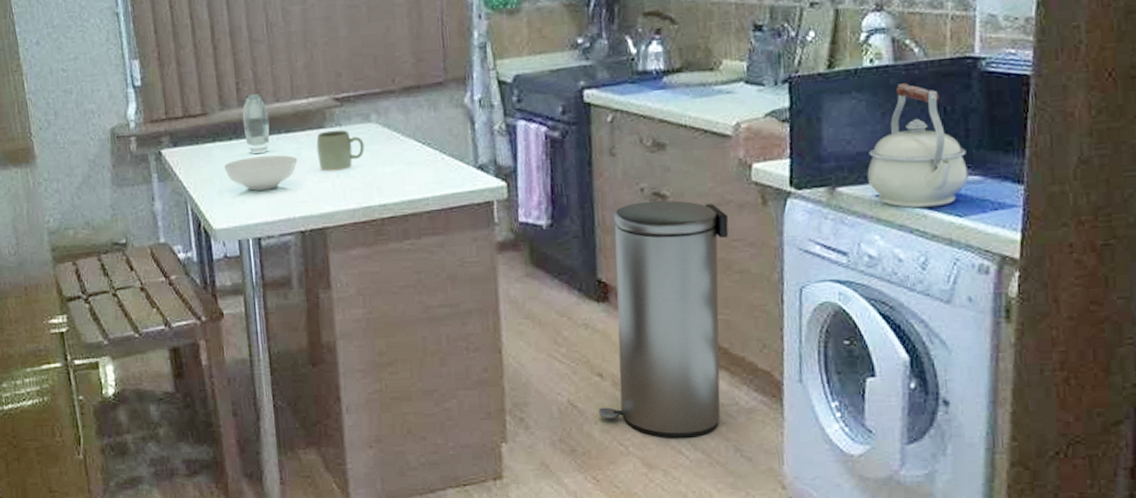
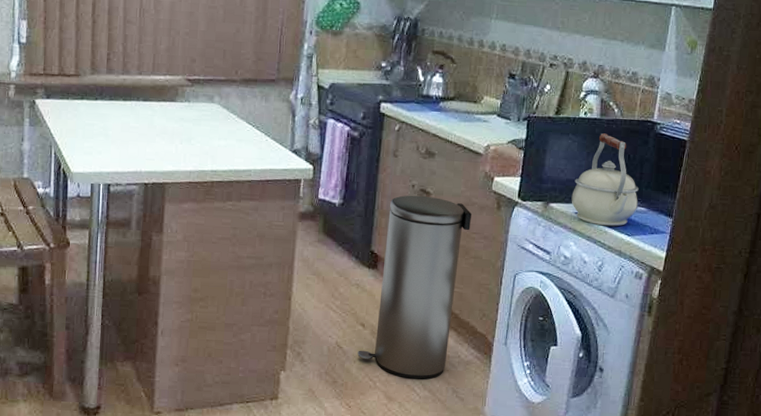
bowl: present [224,155,298,191] -> none [88,116,150,146]
vase: present [242,94,270,154] -> none [108,65,131,115]
mug: present [316,130,365,172] -> none [166,104,206,138]

